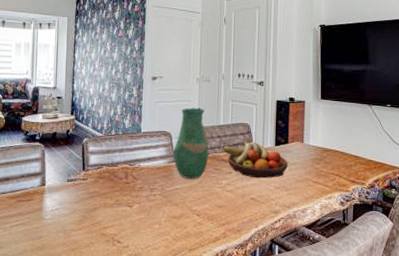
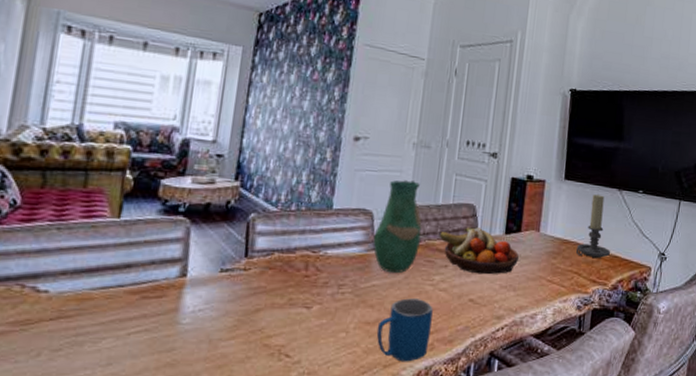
mug: none [182,198,223,247] -> present [376,298,433,362]
candle holder: none [335,110,365,162] -> present [575,194,610,258]

